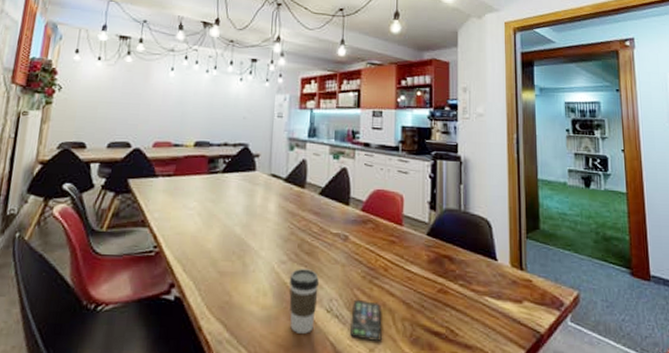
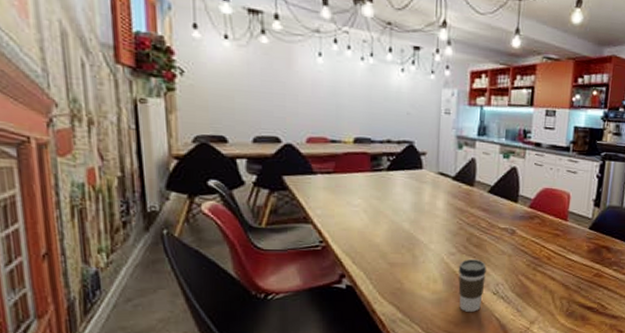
smartphone: present [350,300,382,343] -> none [514,284,544,317]

